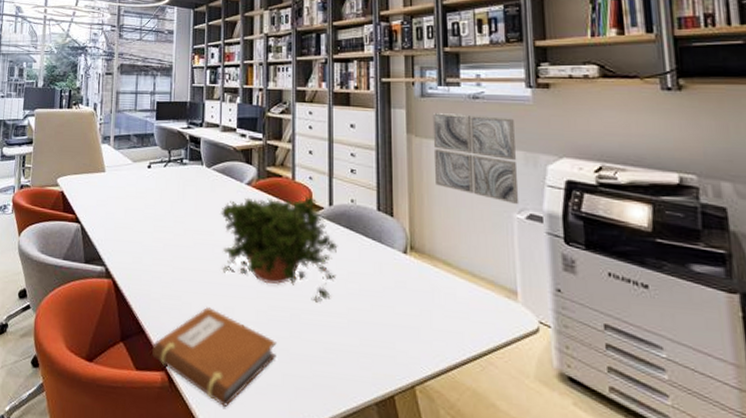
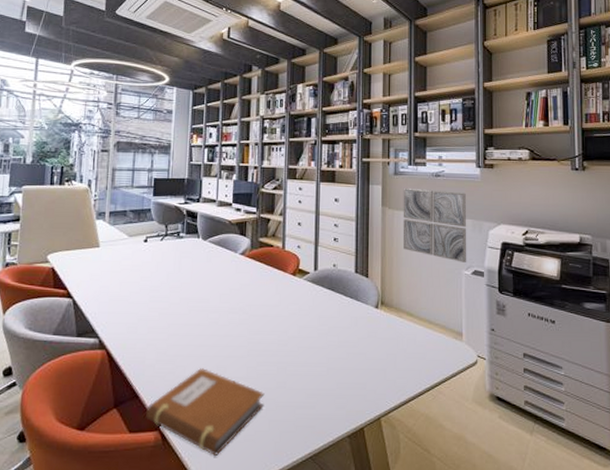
potted plant: present [220,195,338,303] -> none [215,262,321,356]

